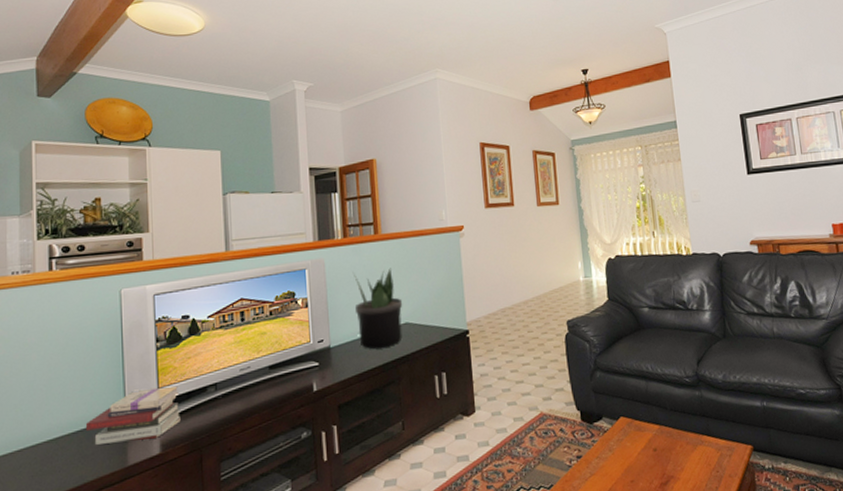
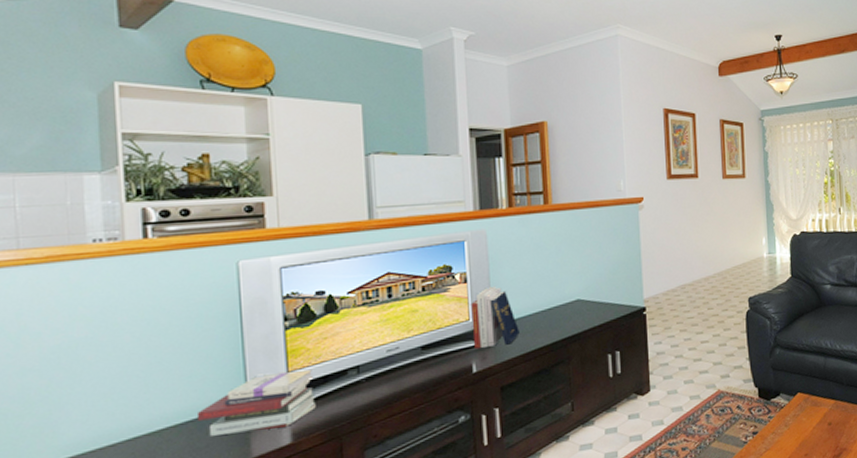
books: none [311,310,354,370] -> present [471,285,520,350]
planter: present [352,268,403,349] -> none [518,241,575,327]

